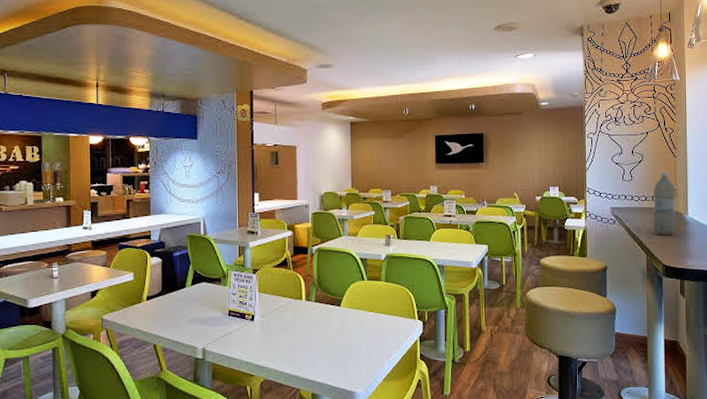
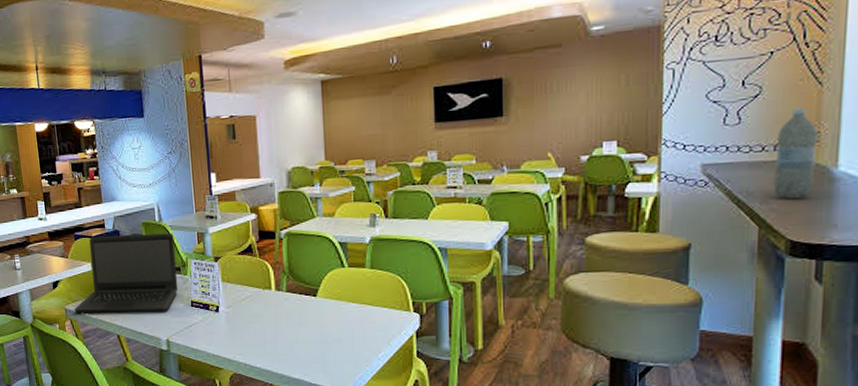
laptop: none [111,246,218,323] -> present [74,233,178,314]

